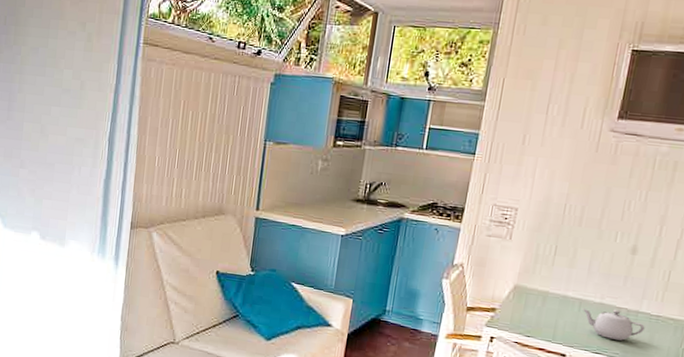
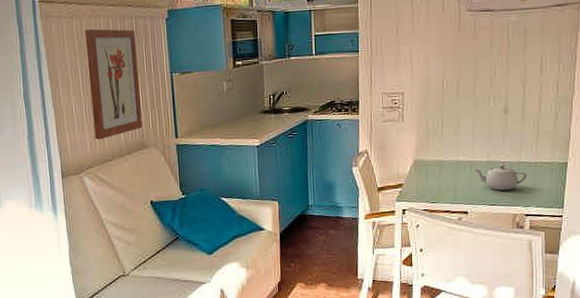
wall art: none [172,79,236,197] -> present [84,29,143,140]

